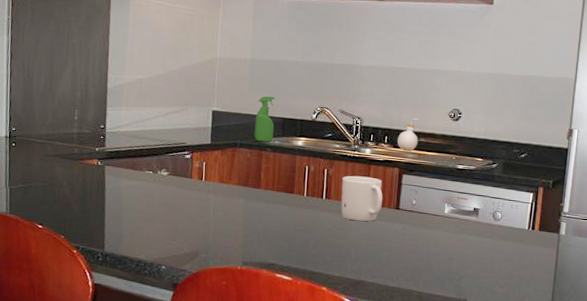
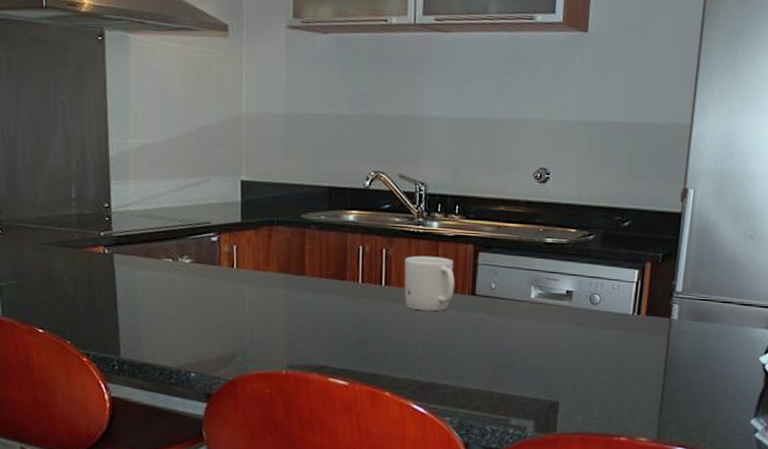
spray bottle: present [254,96,275,143] -> none [294,159,319,218]
soap dispenser: present [397,118,421,151] -> none [470,181,499,223]

